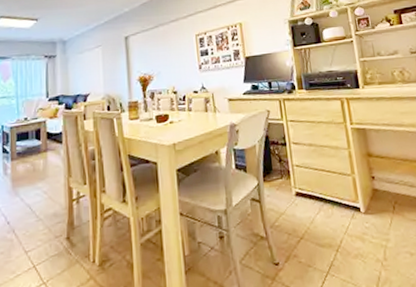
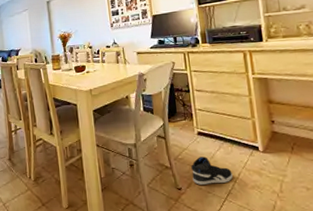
sneaker: none [289,222,335,257] -> present [191,156,234,185]

